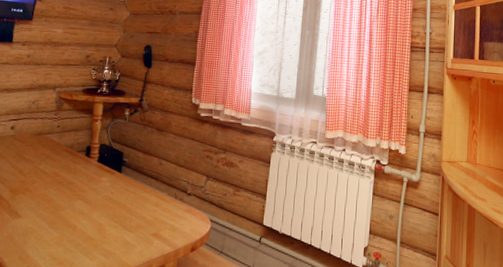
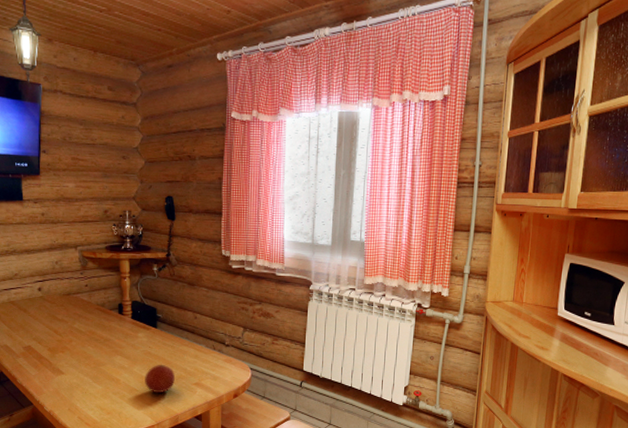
fruit: none [102,211,134,243] -> present [145,364,175,393]

